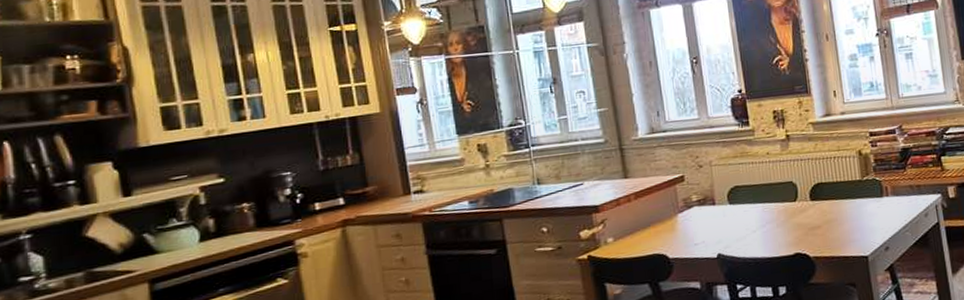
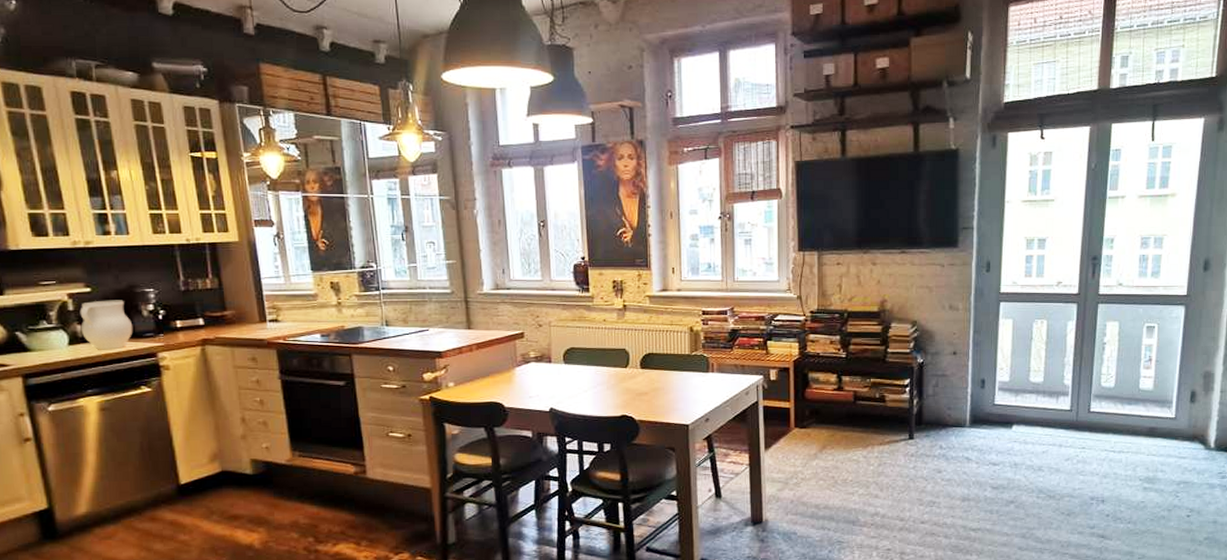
ceramic jug: none [212,187,269,244] -> present [80,300,133,350]

